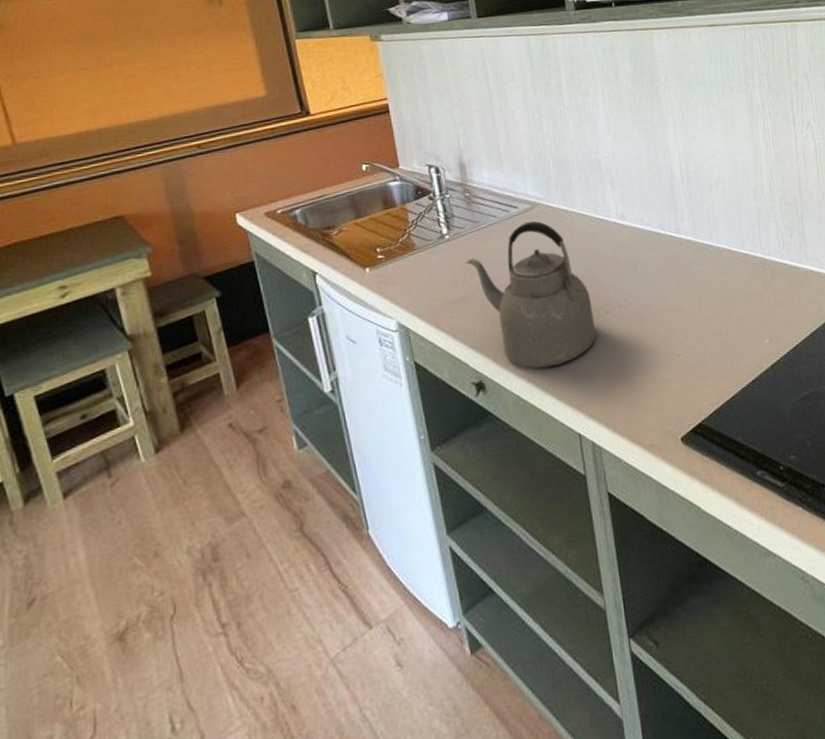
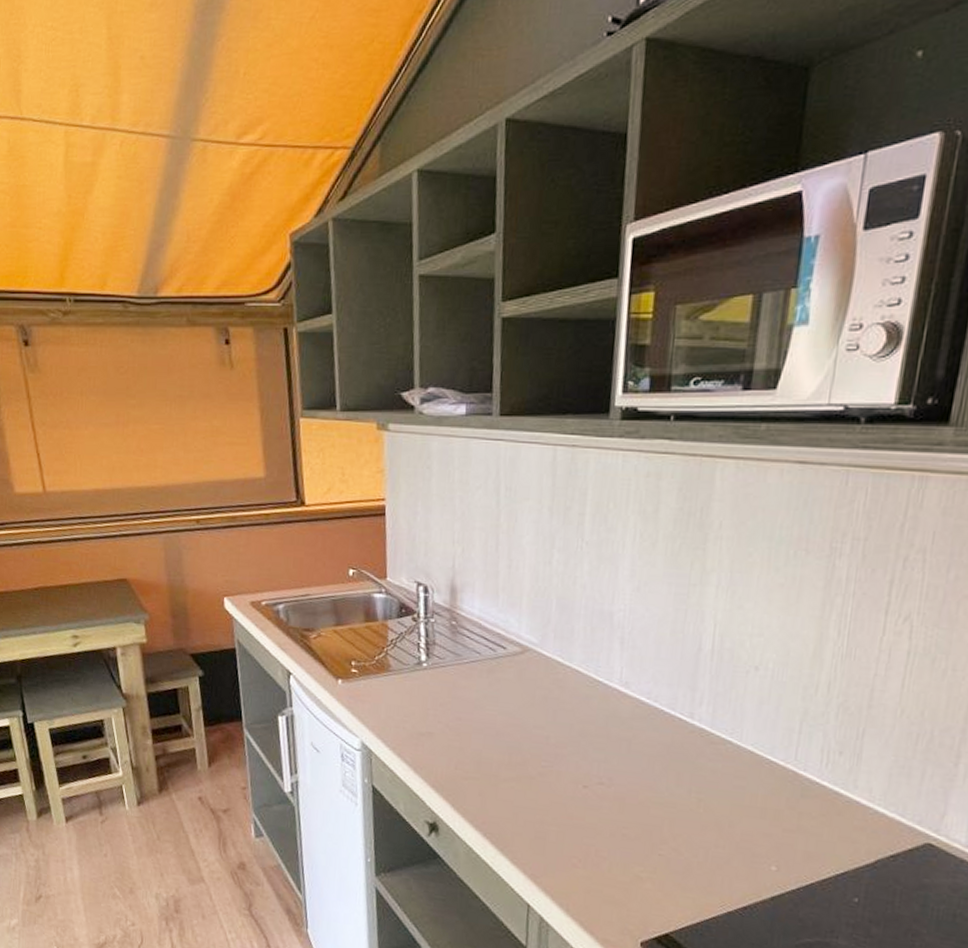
kettle: present [464,221,597,369] -> none [438,666,570,829]

